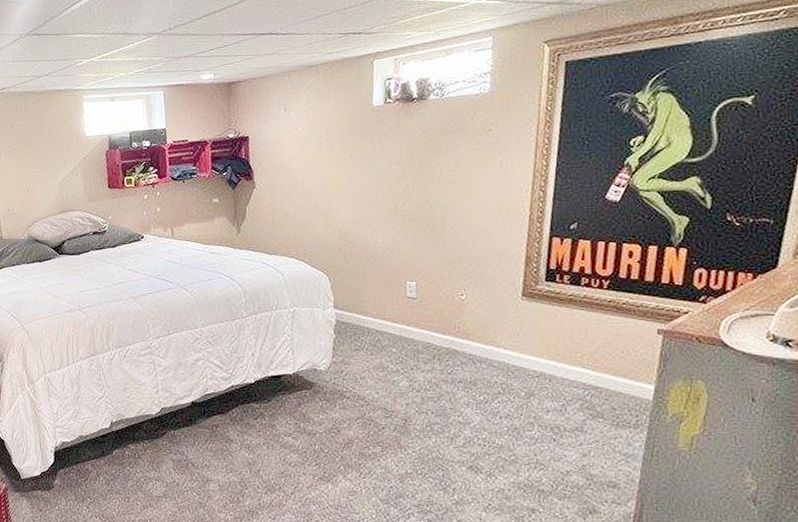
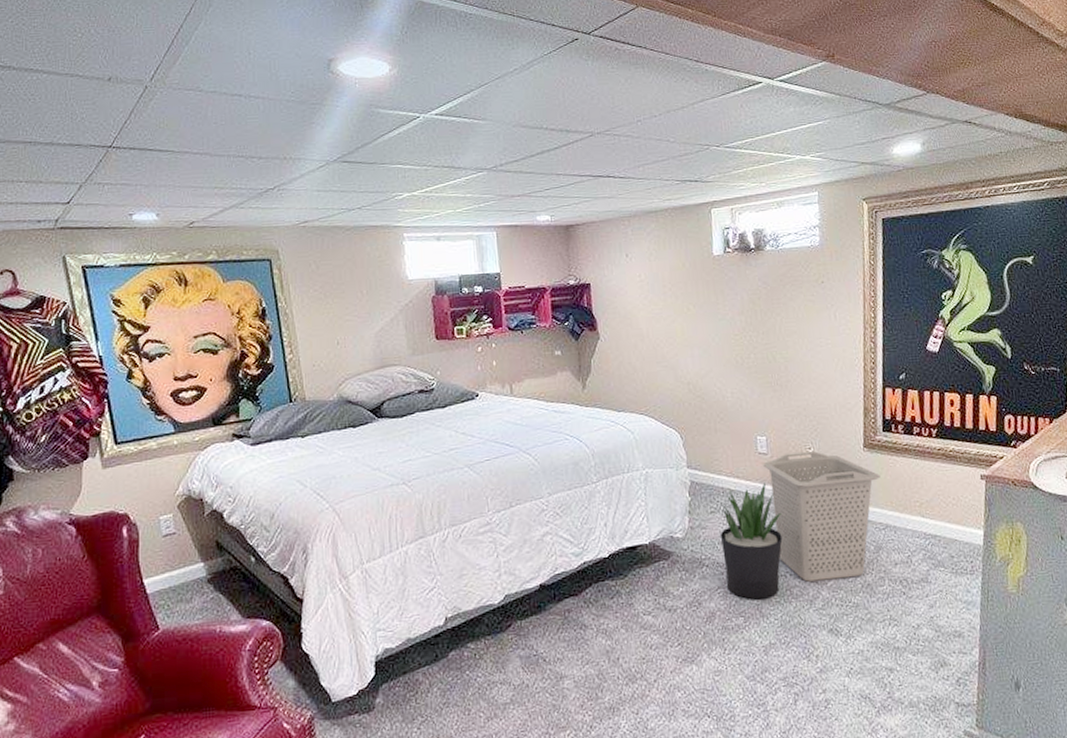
planter: none [362,324,428,432] -> present [720,481,783,600]
laundry basket: none [411,298,538,421] -> present [763,451,880,582]

